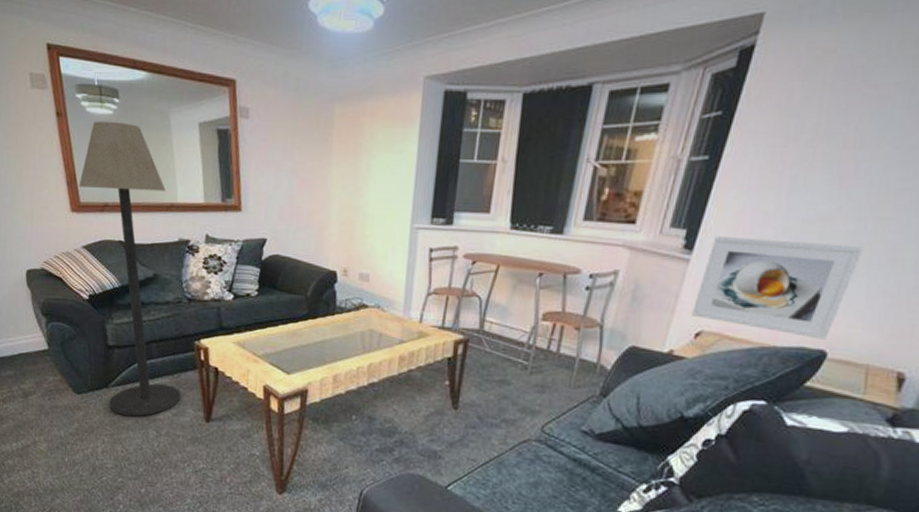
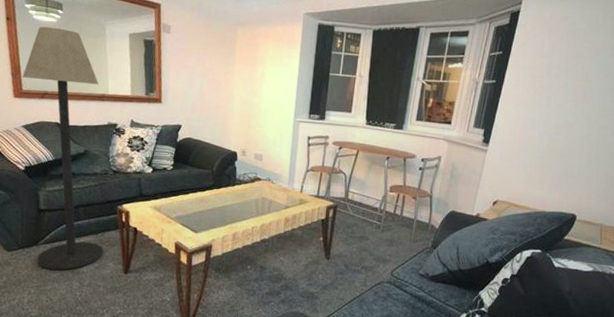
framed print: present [692,235,863,340] -> none [490,134,592,207]

